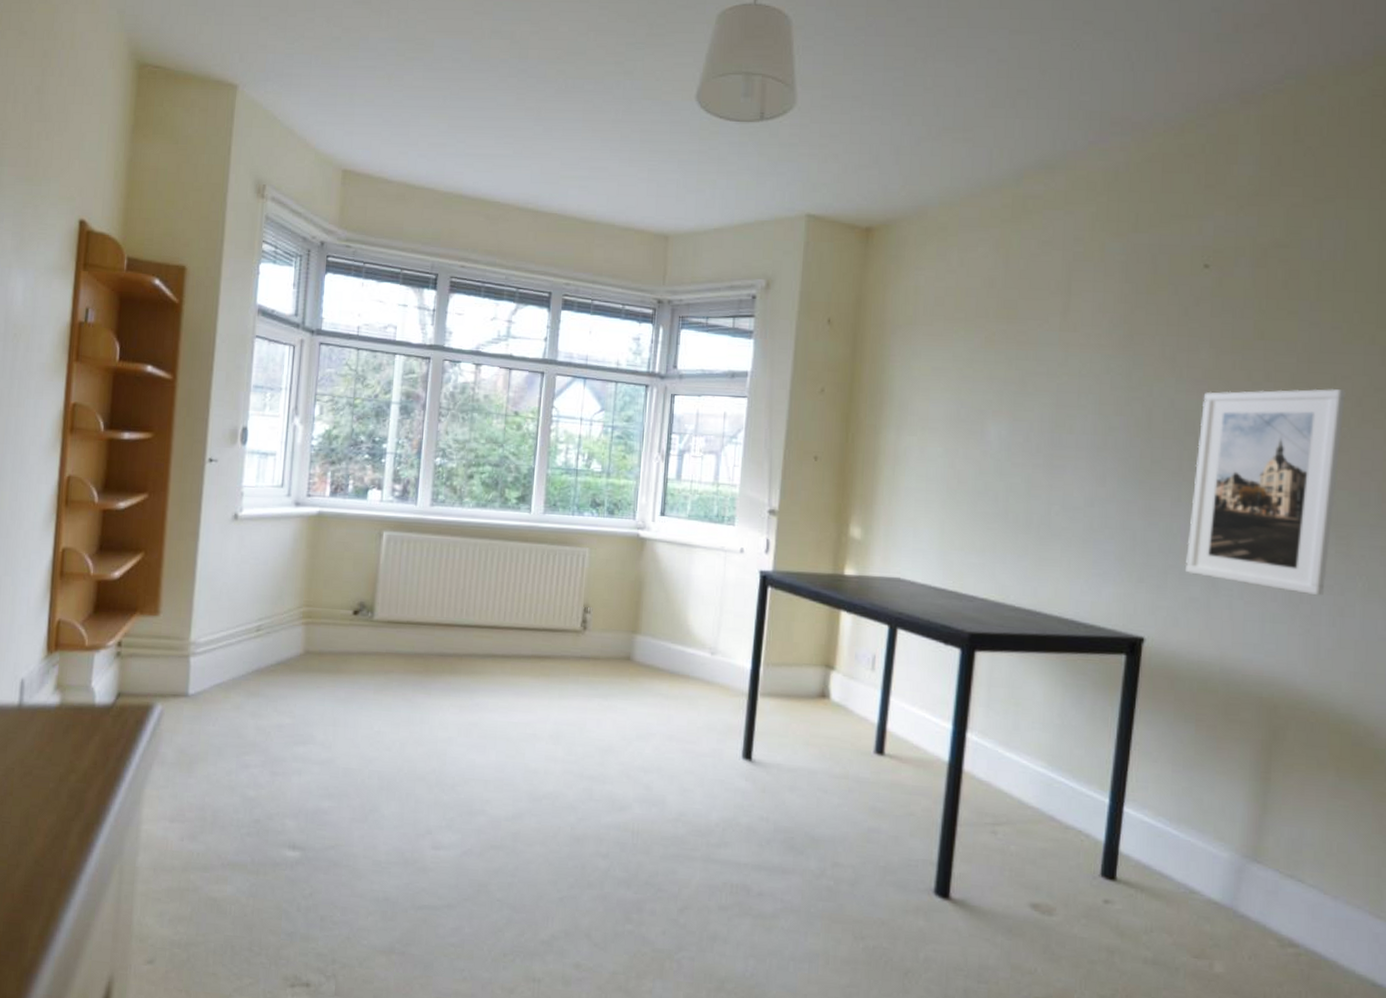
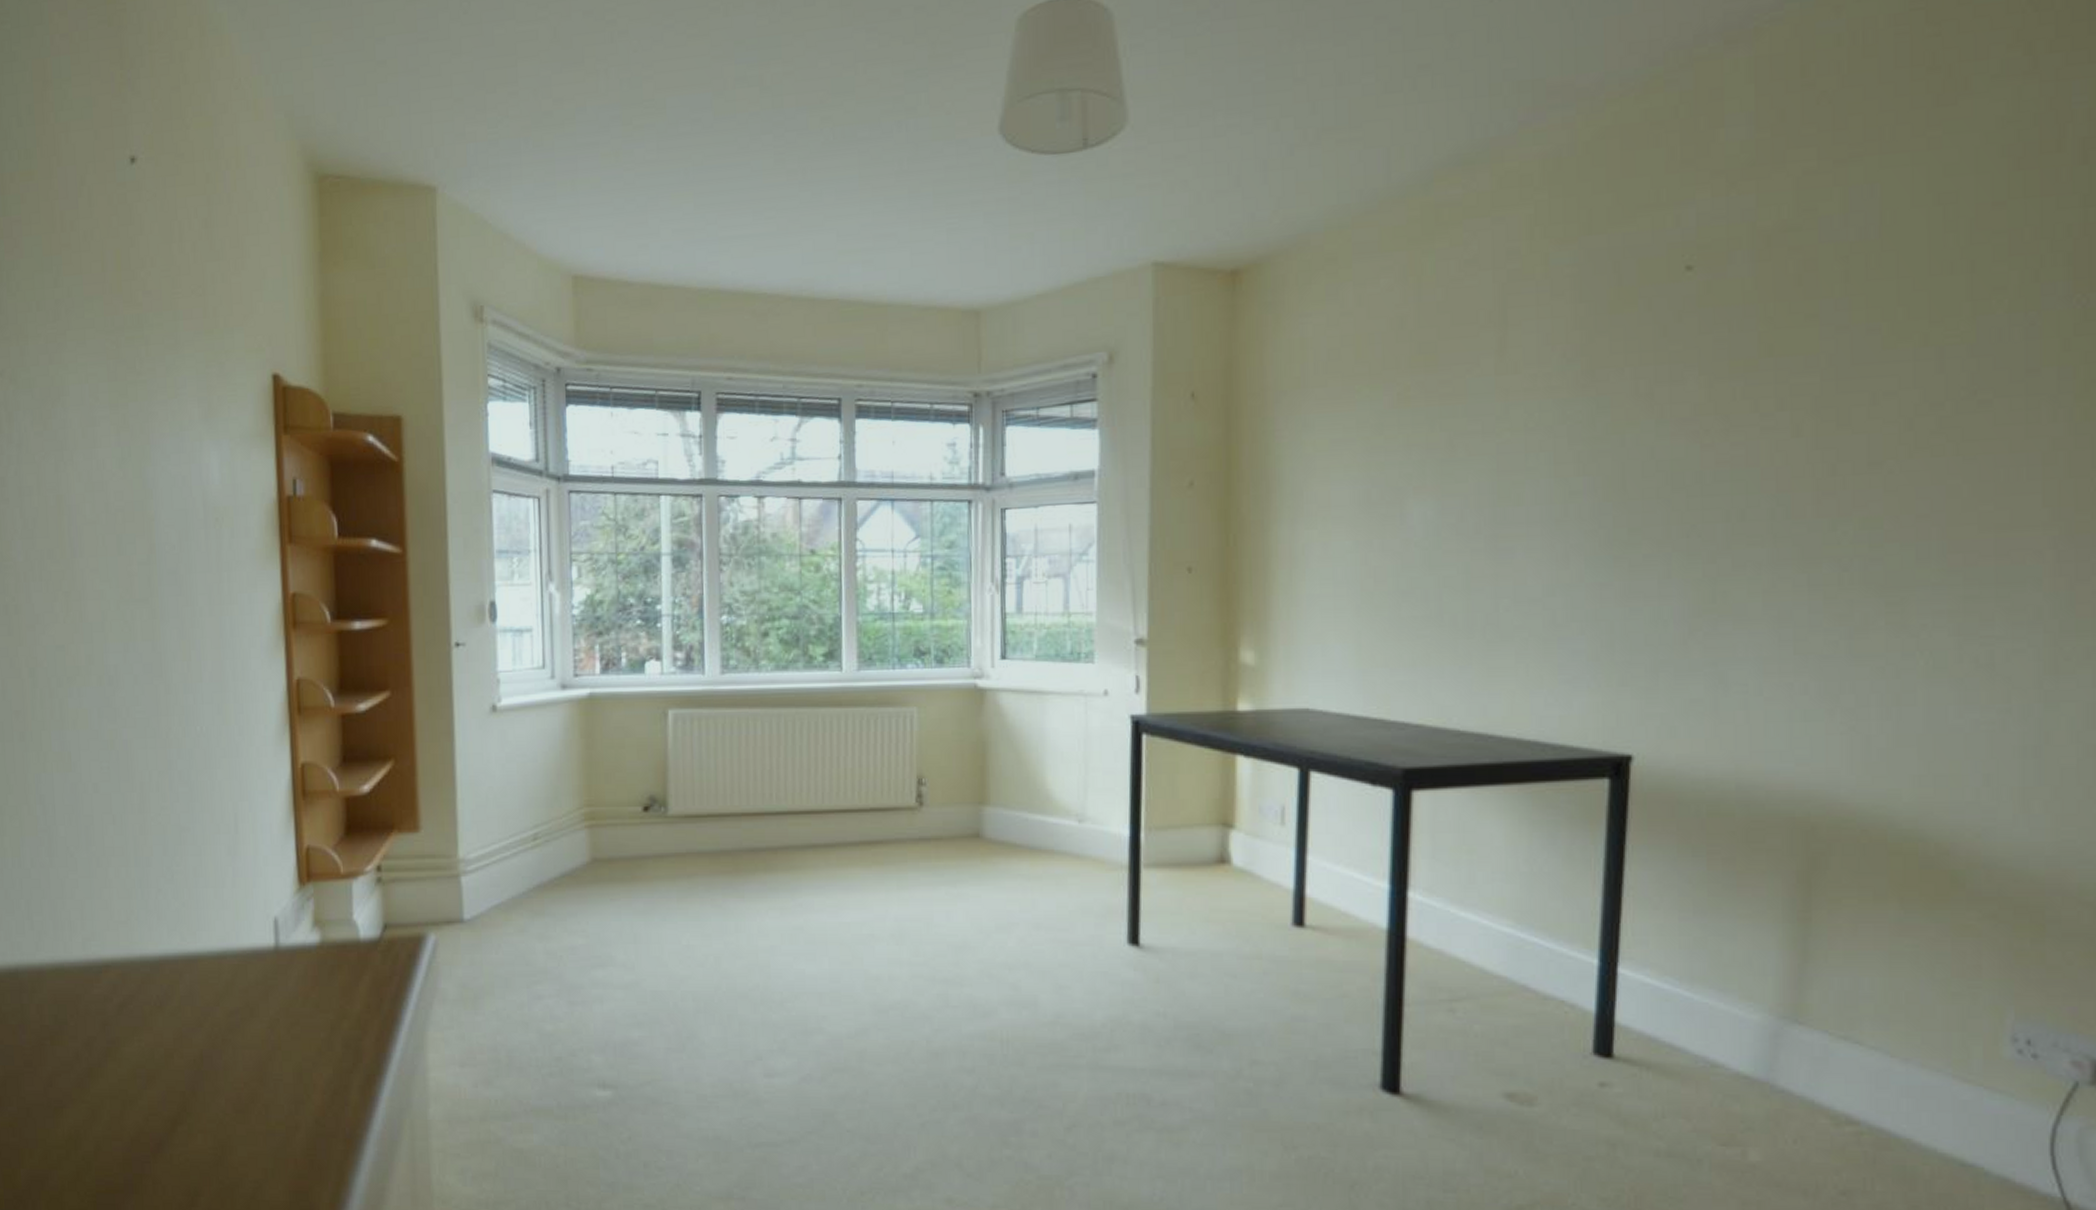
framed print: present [1186,388,1346,596] -> none [1682,410,1890,682]

